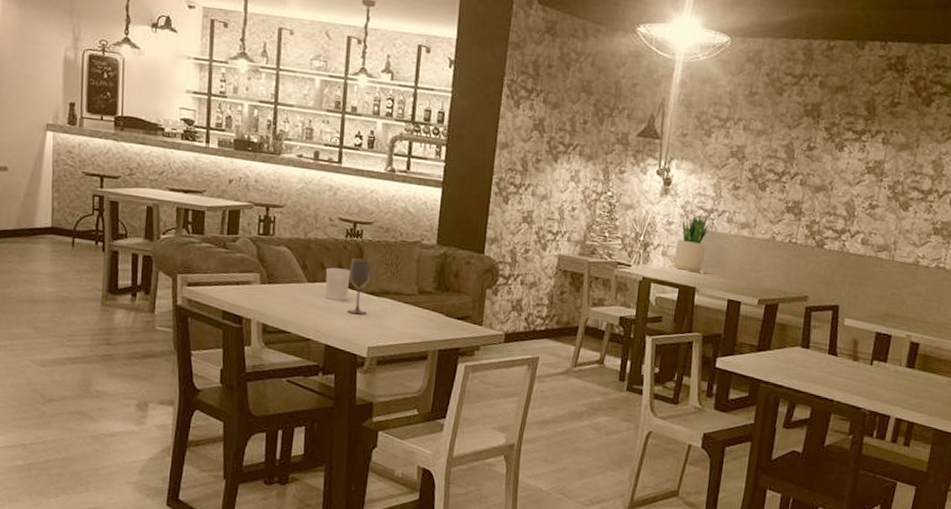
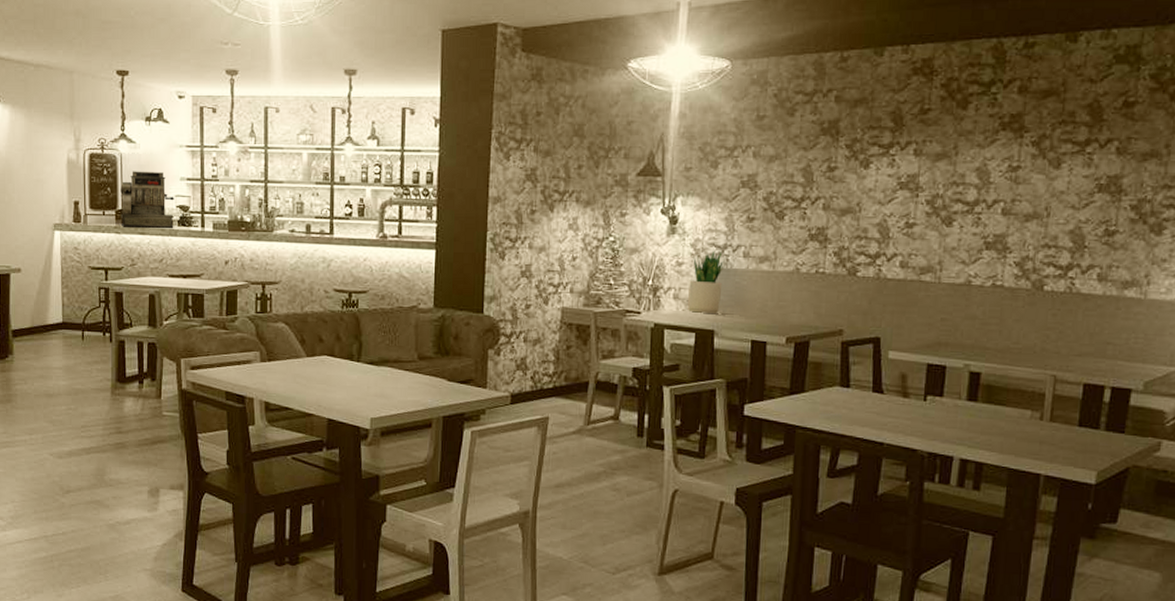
cash register: none [121,77,179,142] -> present [120,171,174,229]
candle holder: present [325,267,351,301] -> none [323,340,349,374]
wine glass: present [347,258,371,315] -> none [347,329,369,386]

